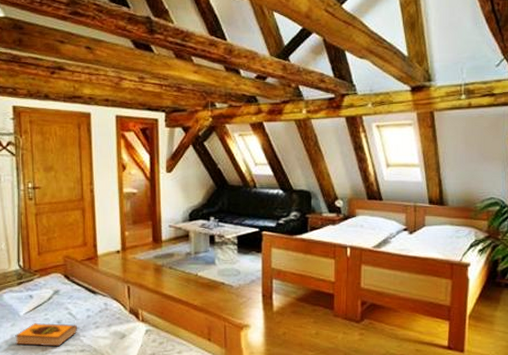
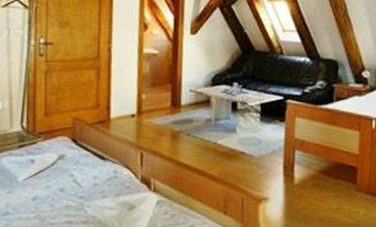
hardback book: present [15,323,77,347] -> none [10,190,82,218]

